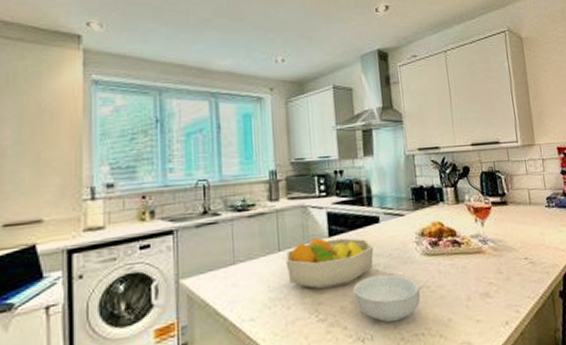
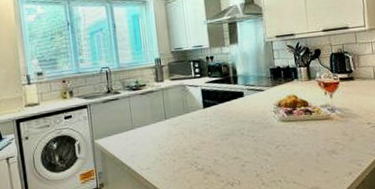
fruit bowl: present [285,238,374,290] -> none [170,109,240,147]
cereal bowl: present [353,274,421,323] -> none [224,136,278,172]

